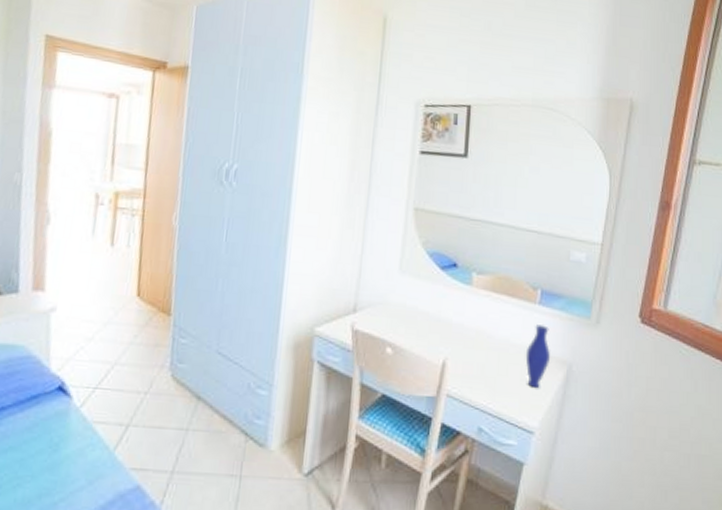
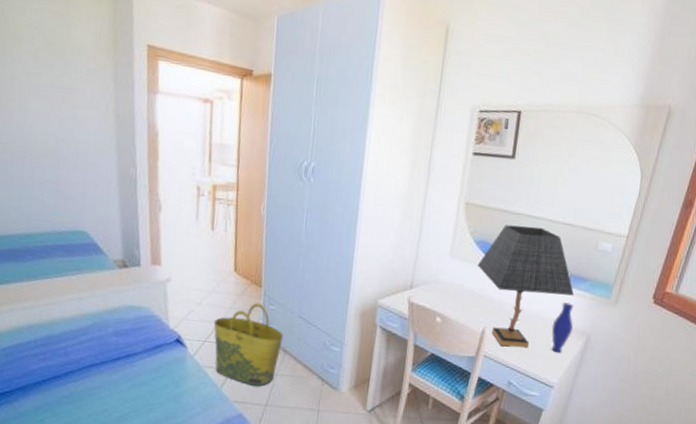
tote bag: none [107,335,197,446] -> present [213,302,283,386]
table lamp: none [432,233,548,384] -> present [477,225,575,348]

